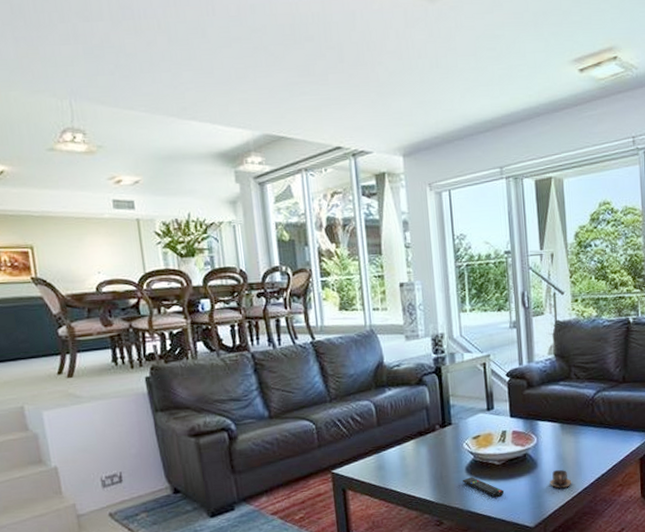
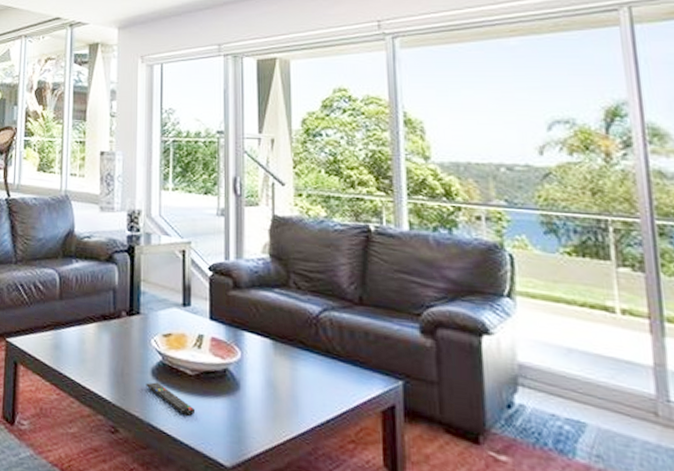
cup: present [549,469,572,488] -> none [254,398,285,426]

